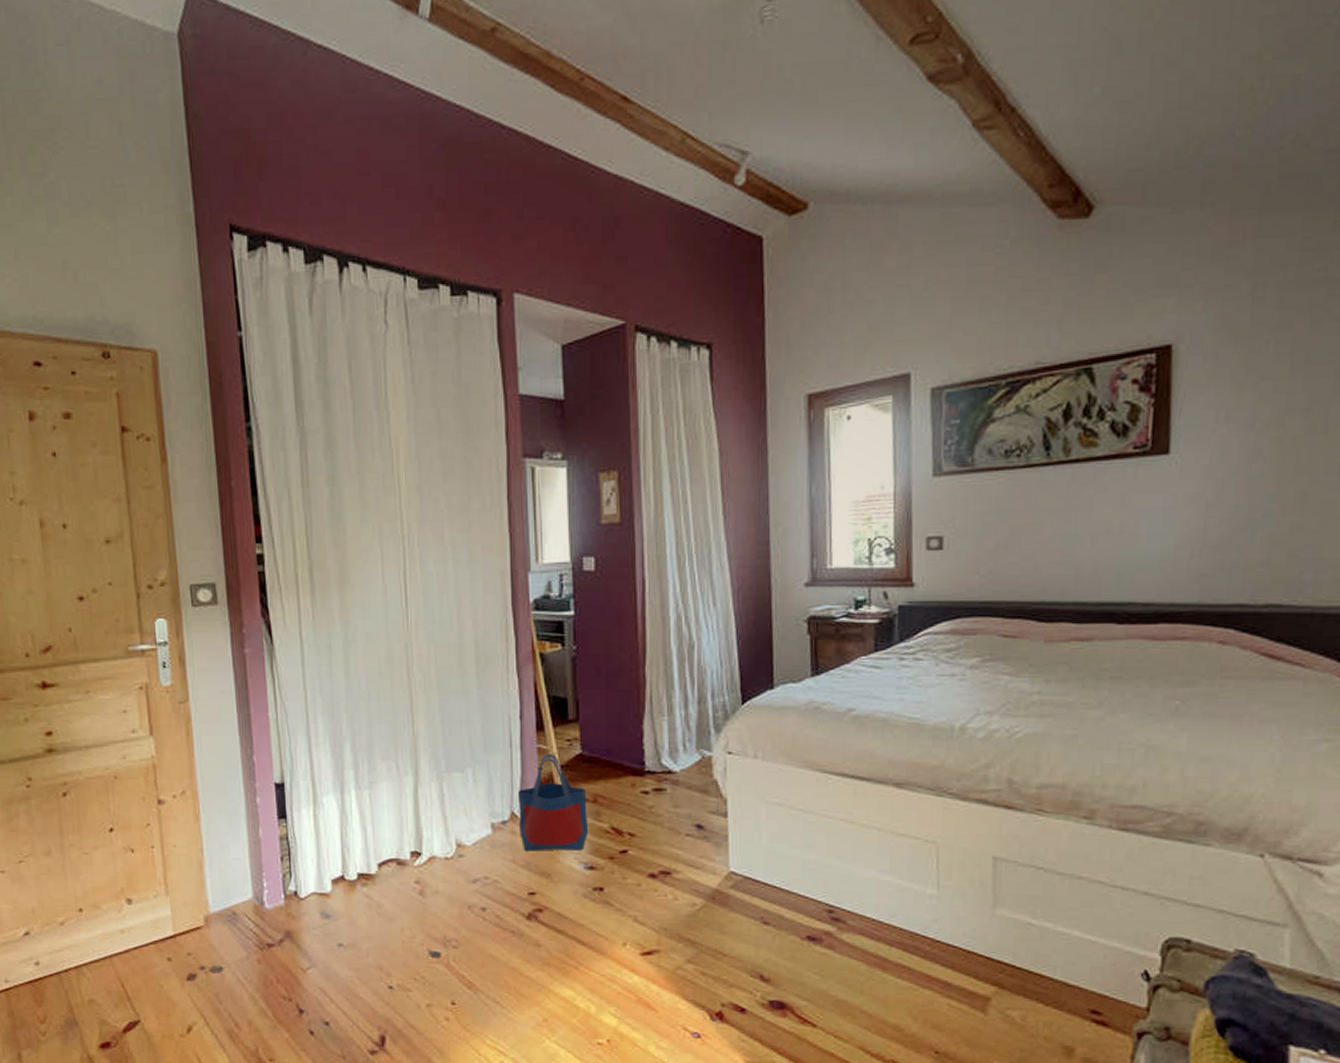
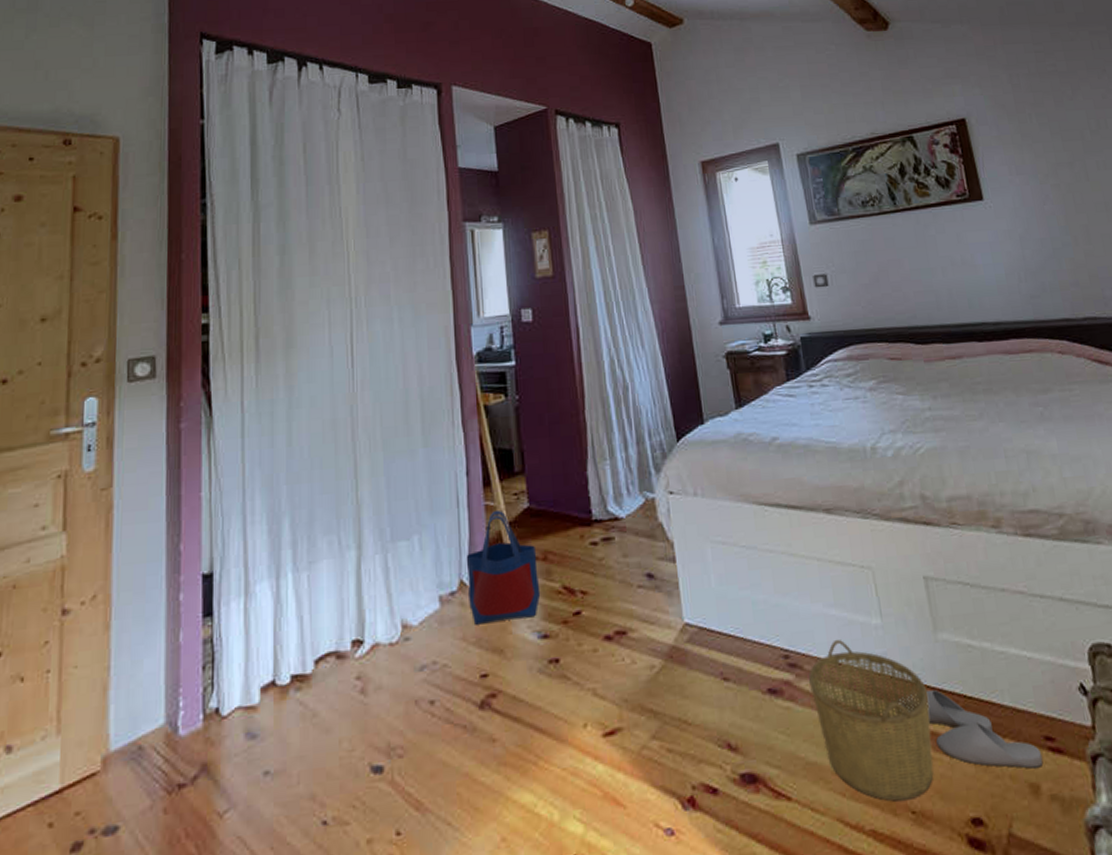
basket: none [849,902,974,1042] -> present [808,639,934,801]
slippers: none [939,957,1084,1034] -> present [897,690,1043,769]

